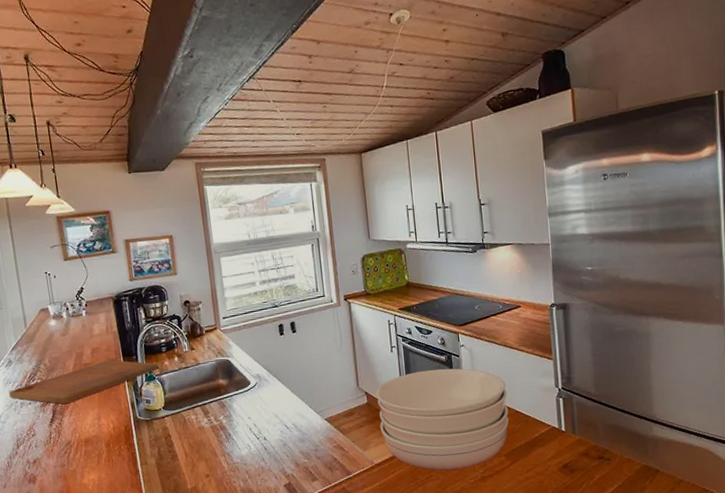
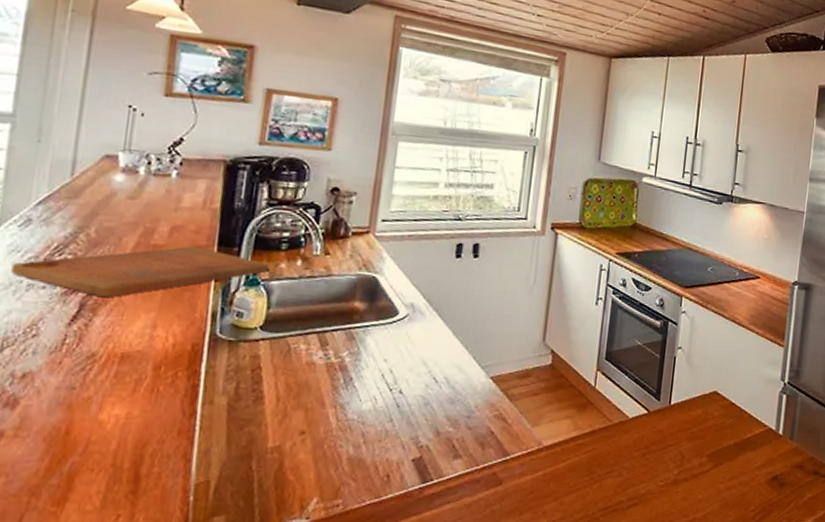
bowl: present [375,368,509,471] -> none [560,334,725,467]

